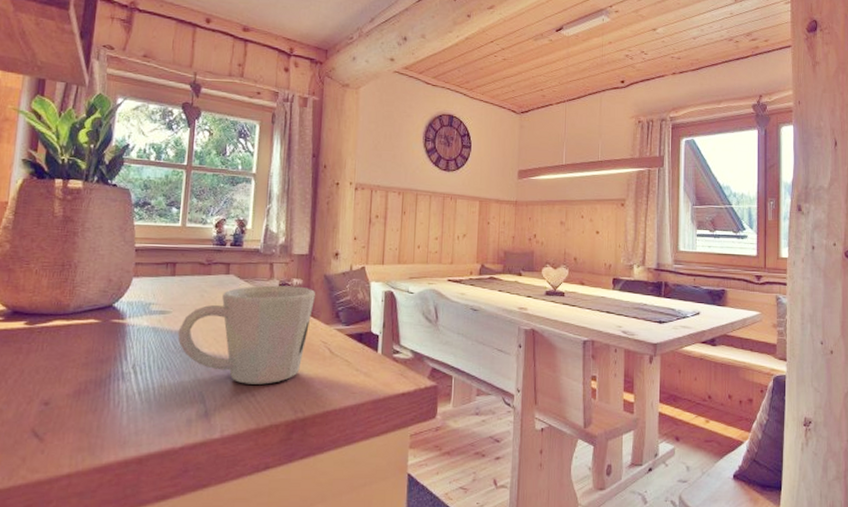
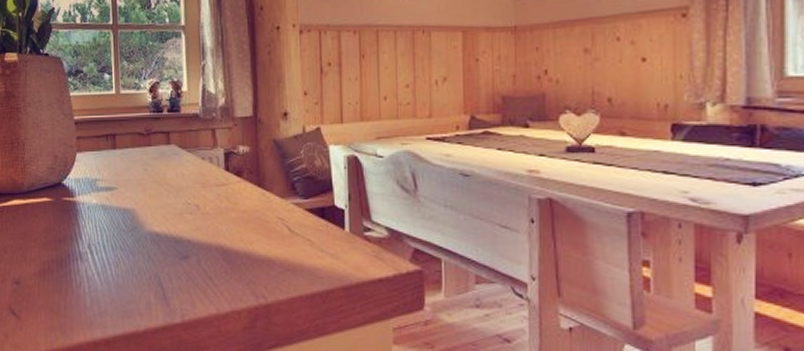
mug: present [177,285,315,385] -> none [126,154,266,266]

